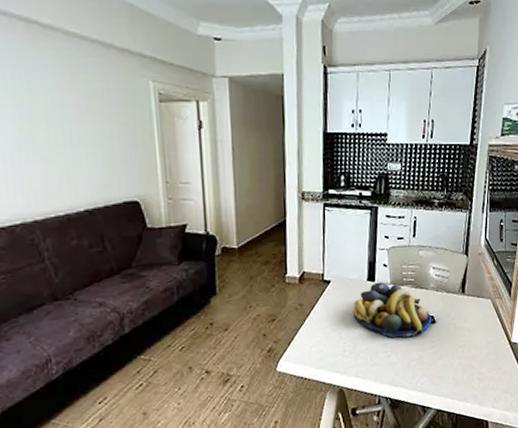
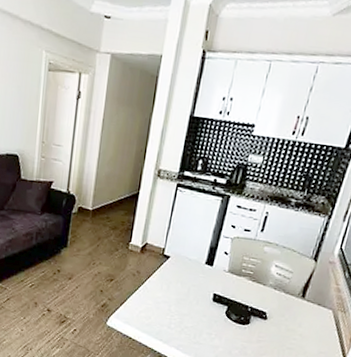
fruit bowl: present [352,282,431,337] -> none [185,267,264,326]

